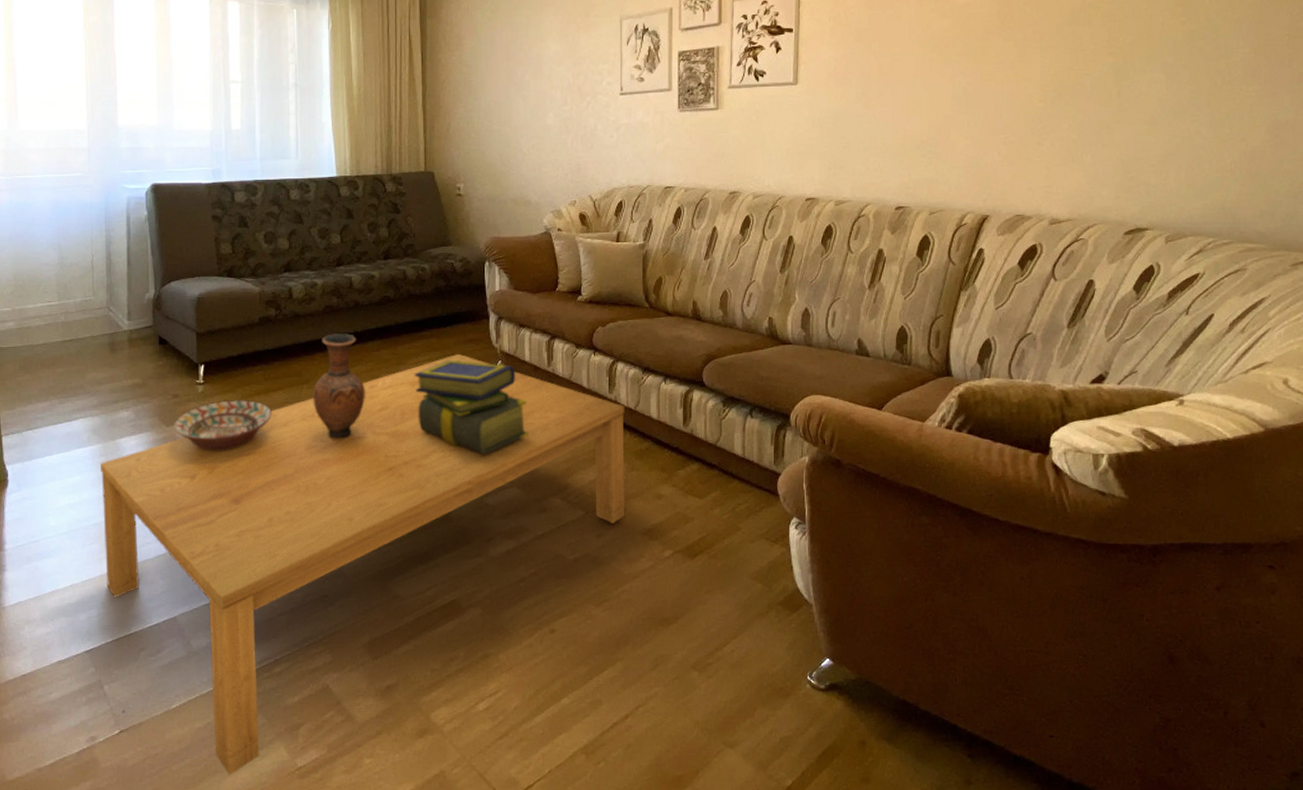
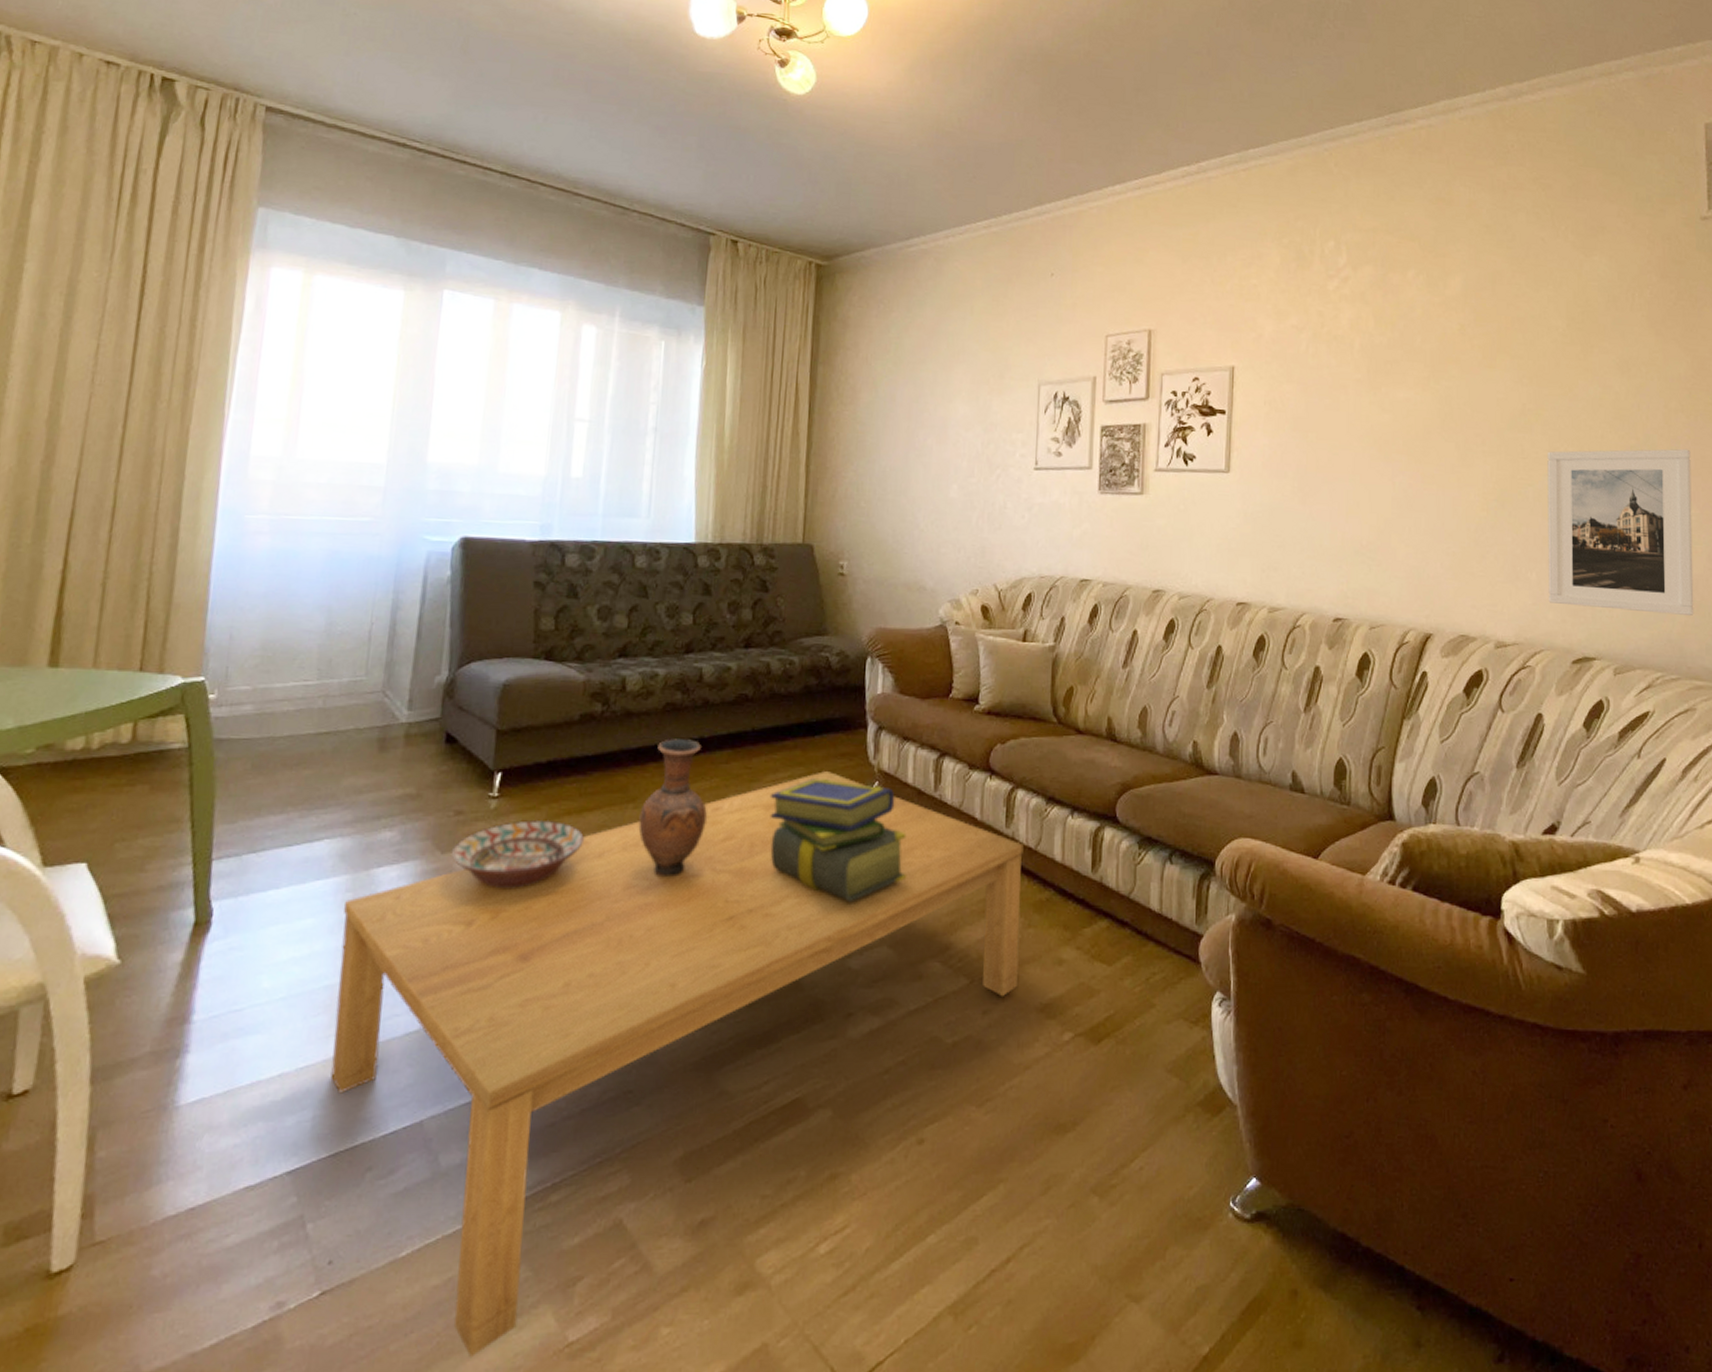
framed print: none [1103,29,1254,185] -> present [1547,448,1694,615]

